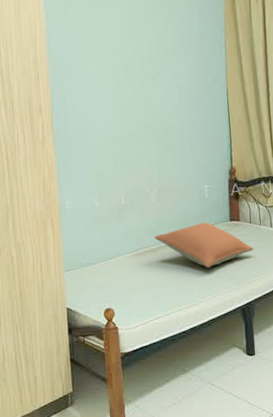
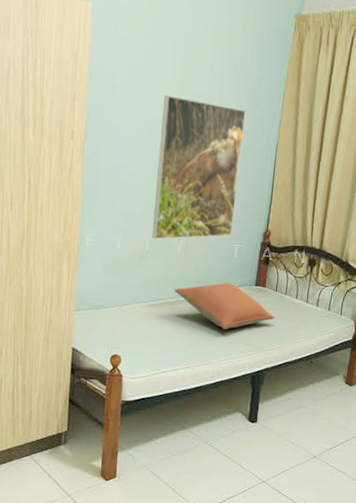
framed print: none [118,61,200,193] -> present [151,95,246,240]

